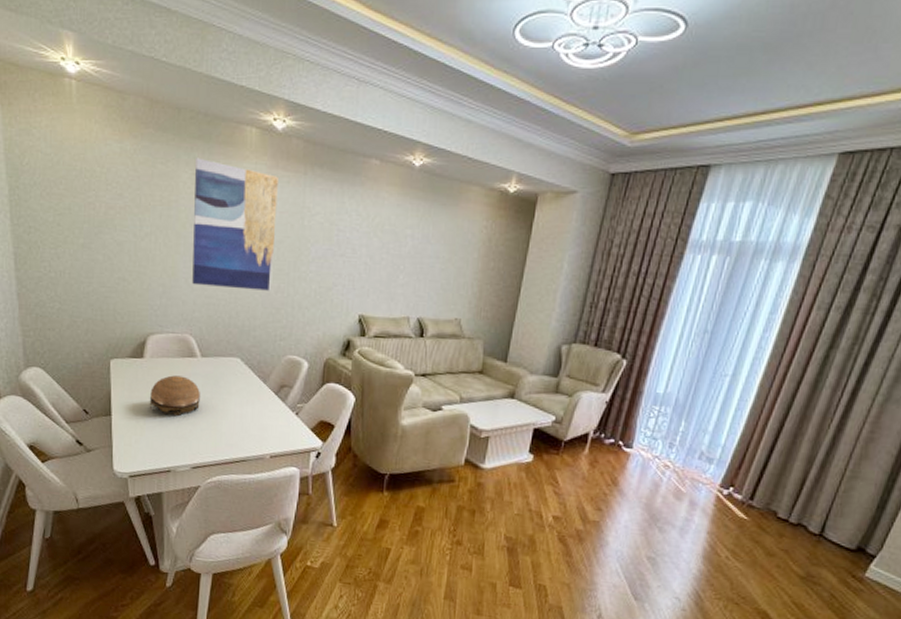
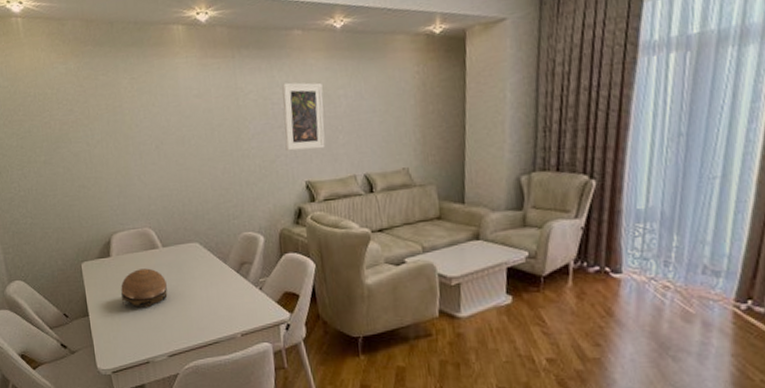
wall art: present [192,157,278,291] -> none [131,62,219,181]
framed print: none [344,211,391,285] -> present [282,82,326,151]

